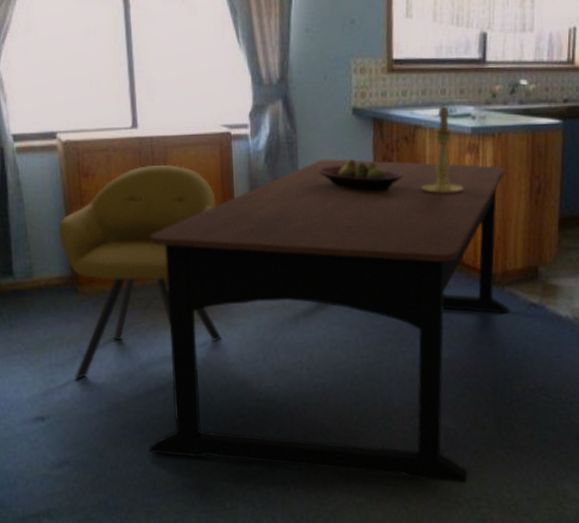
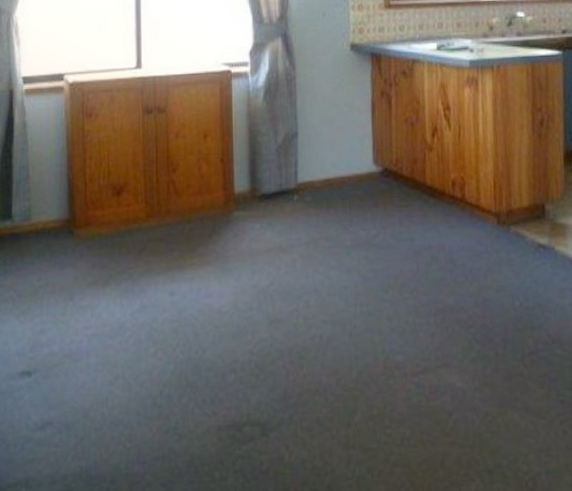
chair: present [59,164,222,379] -> none [59,103,217,329]
dining table: present [149,159,509,484] -> none [136,94,516,453]
fruit bowl: present [318,158,403,191] -> none [317,94,402,127]
candle holder: present [421,105,464,195] -> none [420,38,464,129]

